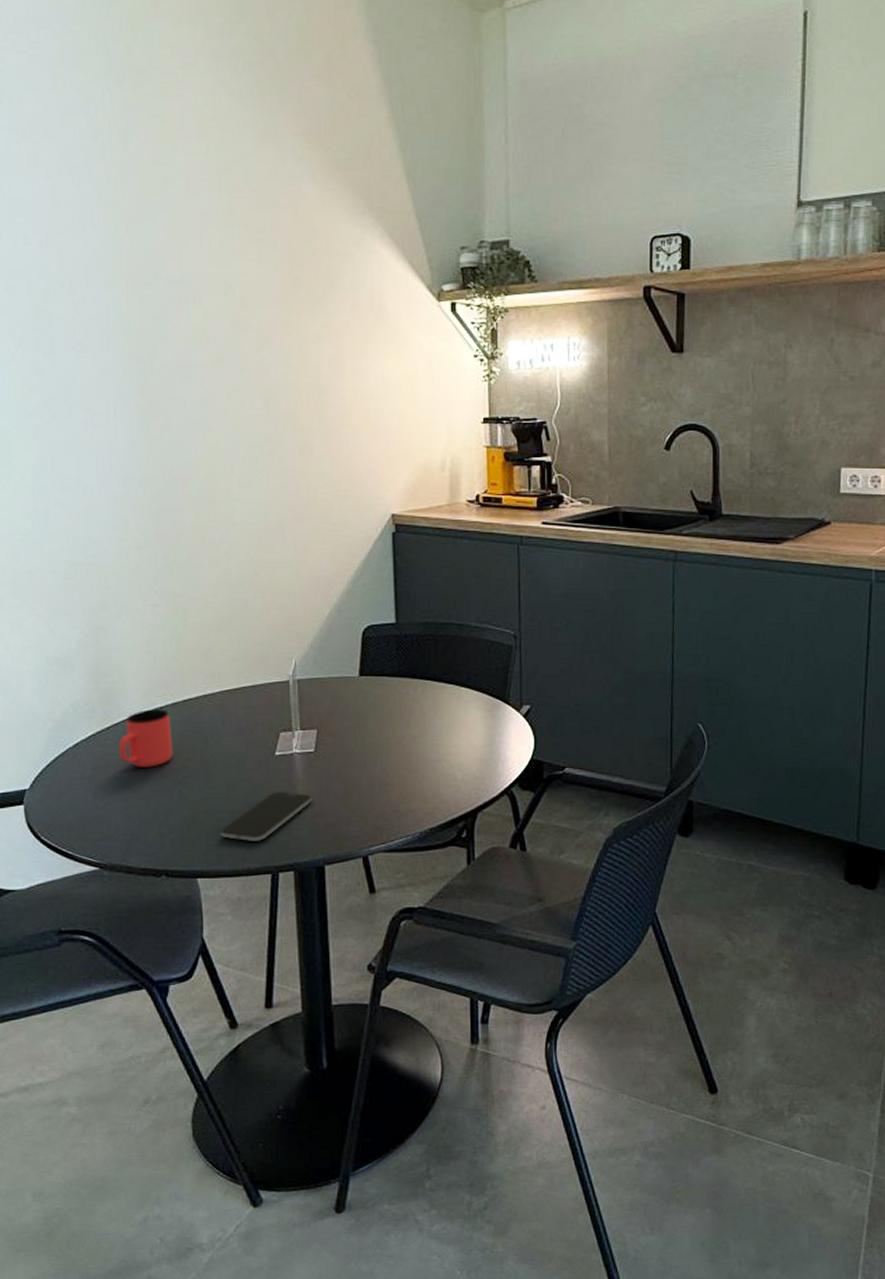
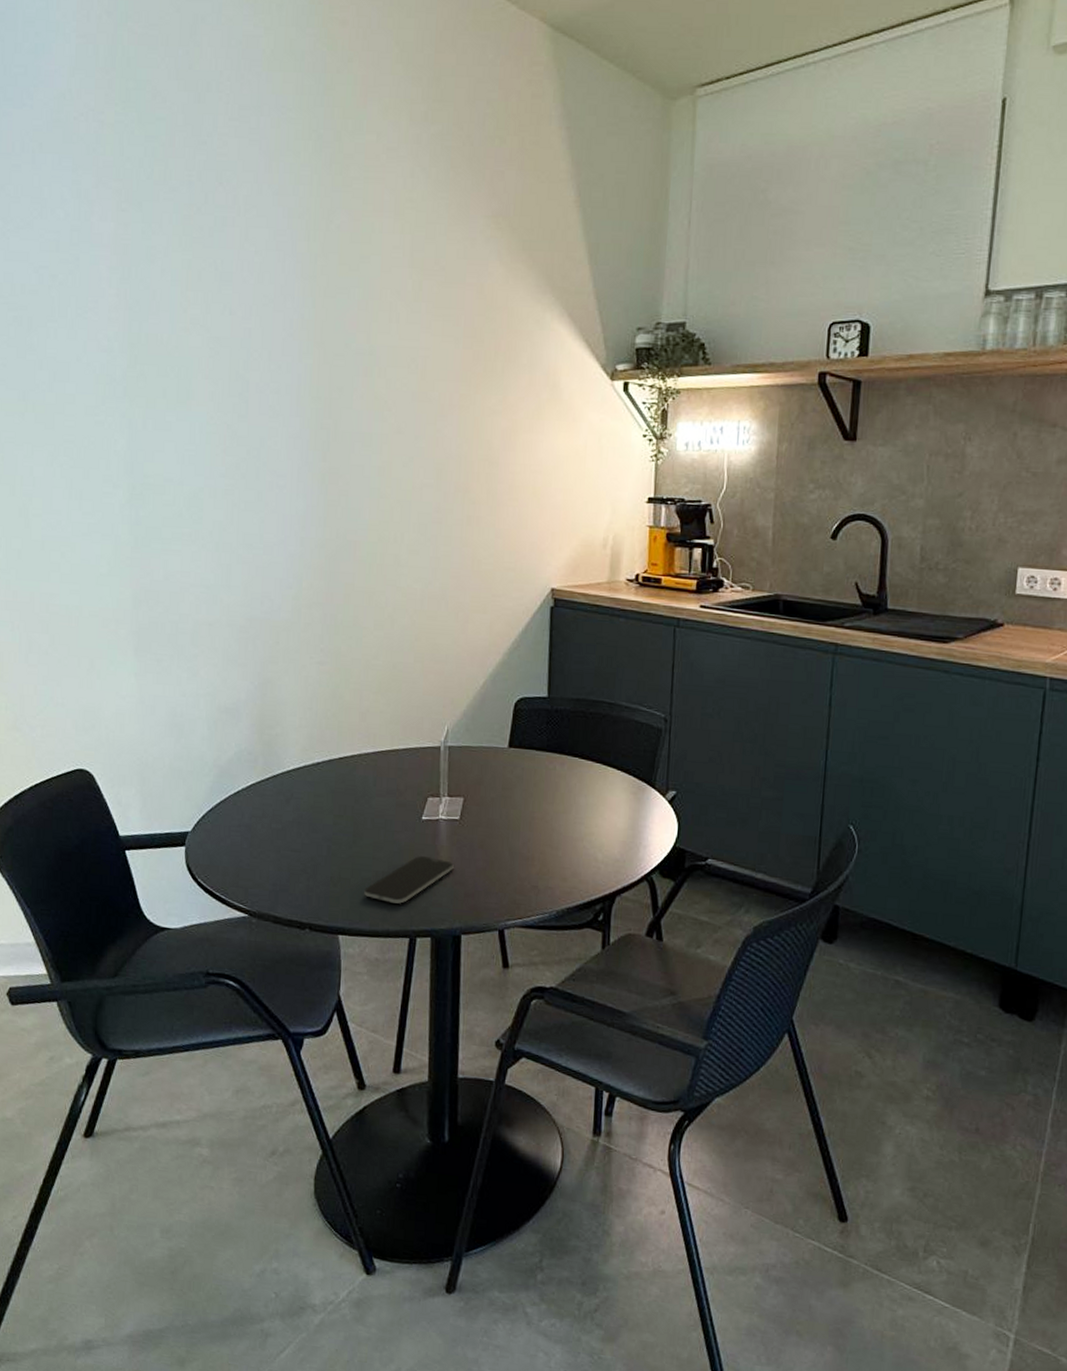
cup: present [119,708,173,767] -> none [276,763,326,821]

